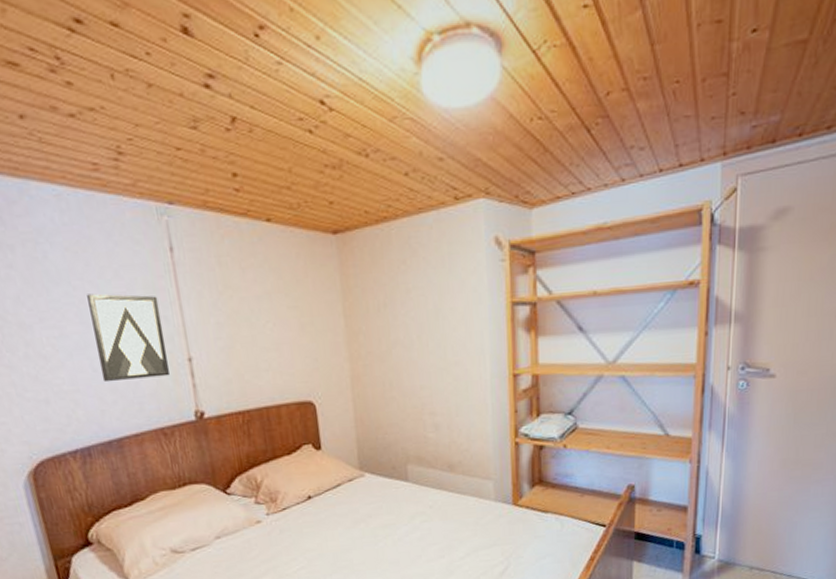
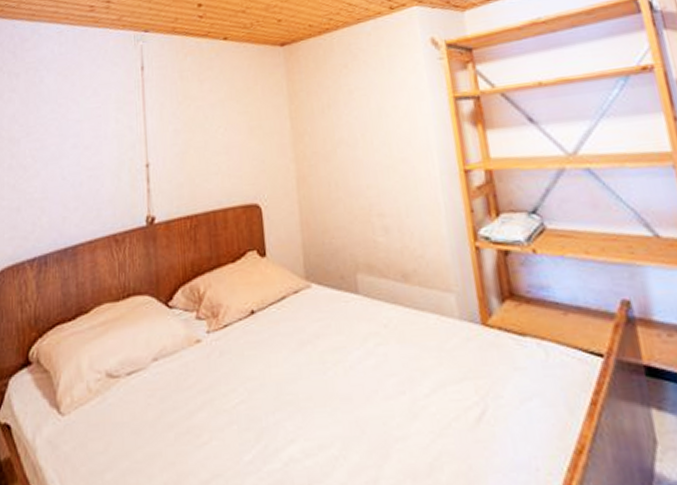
wall art: present [87,293,170,383] -> none [68,108,129,190]

